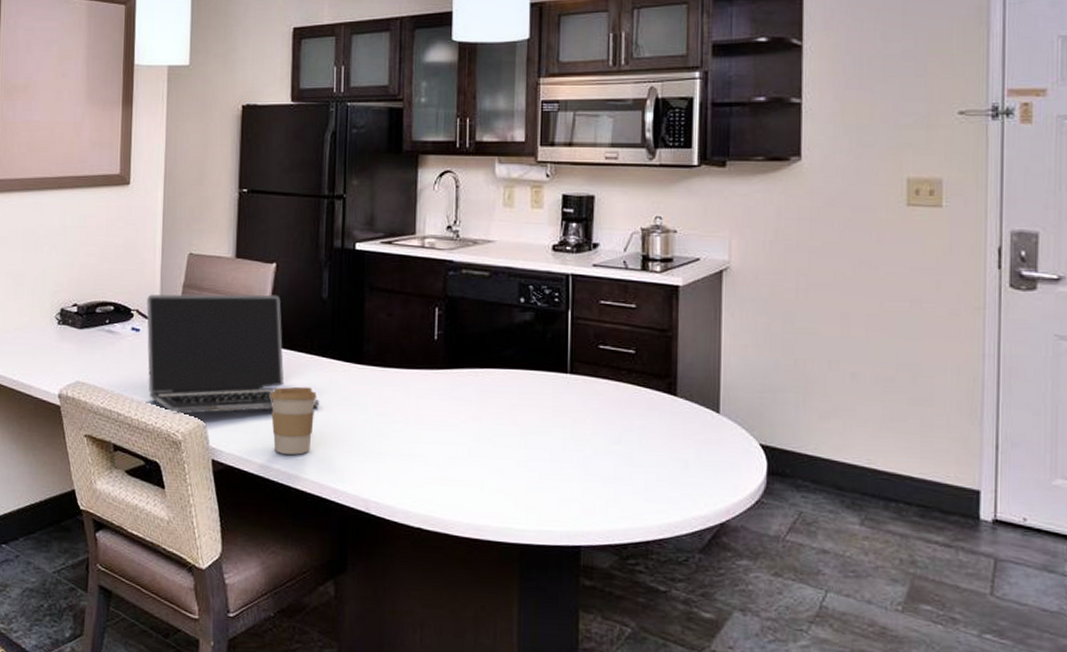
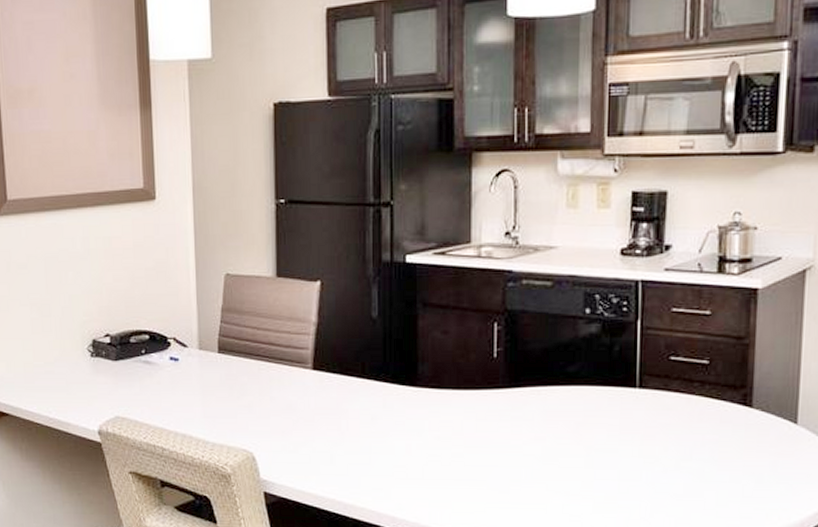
laptop: present [146,294,320,414] -> none [184,315,374,447]
coffee cup: present [269,386,317,455] -> none [320,413,371,484]

